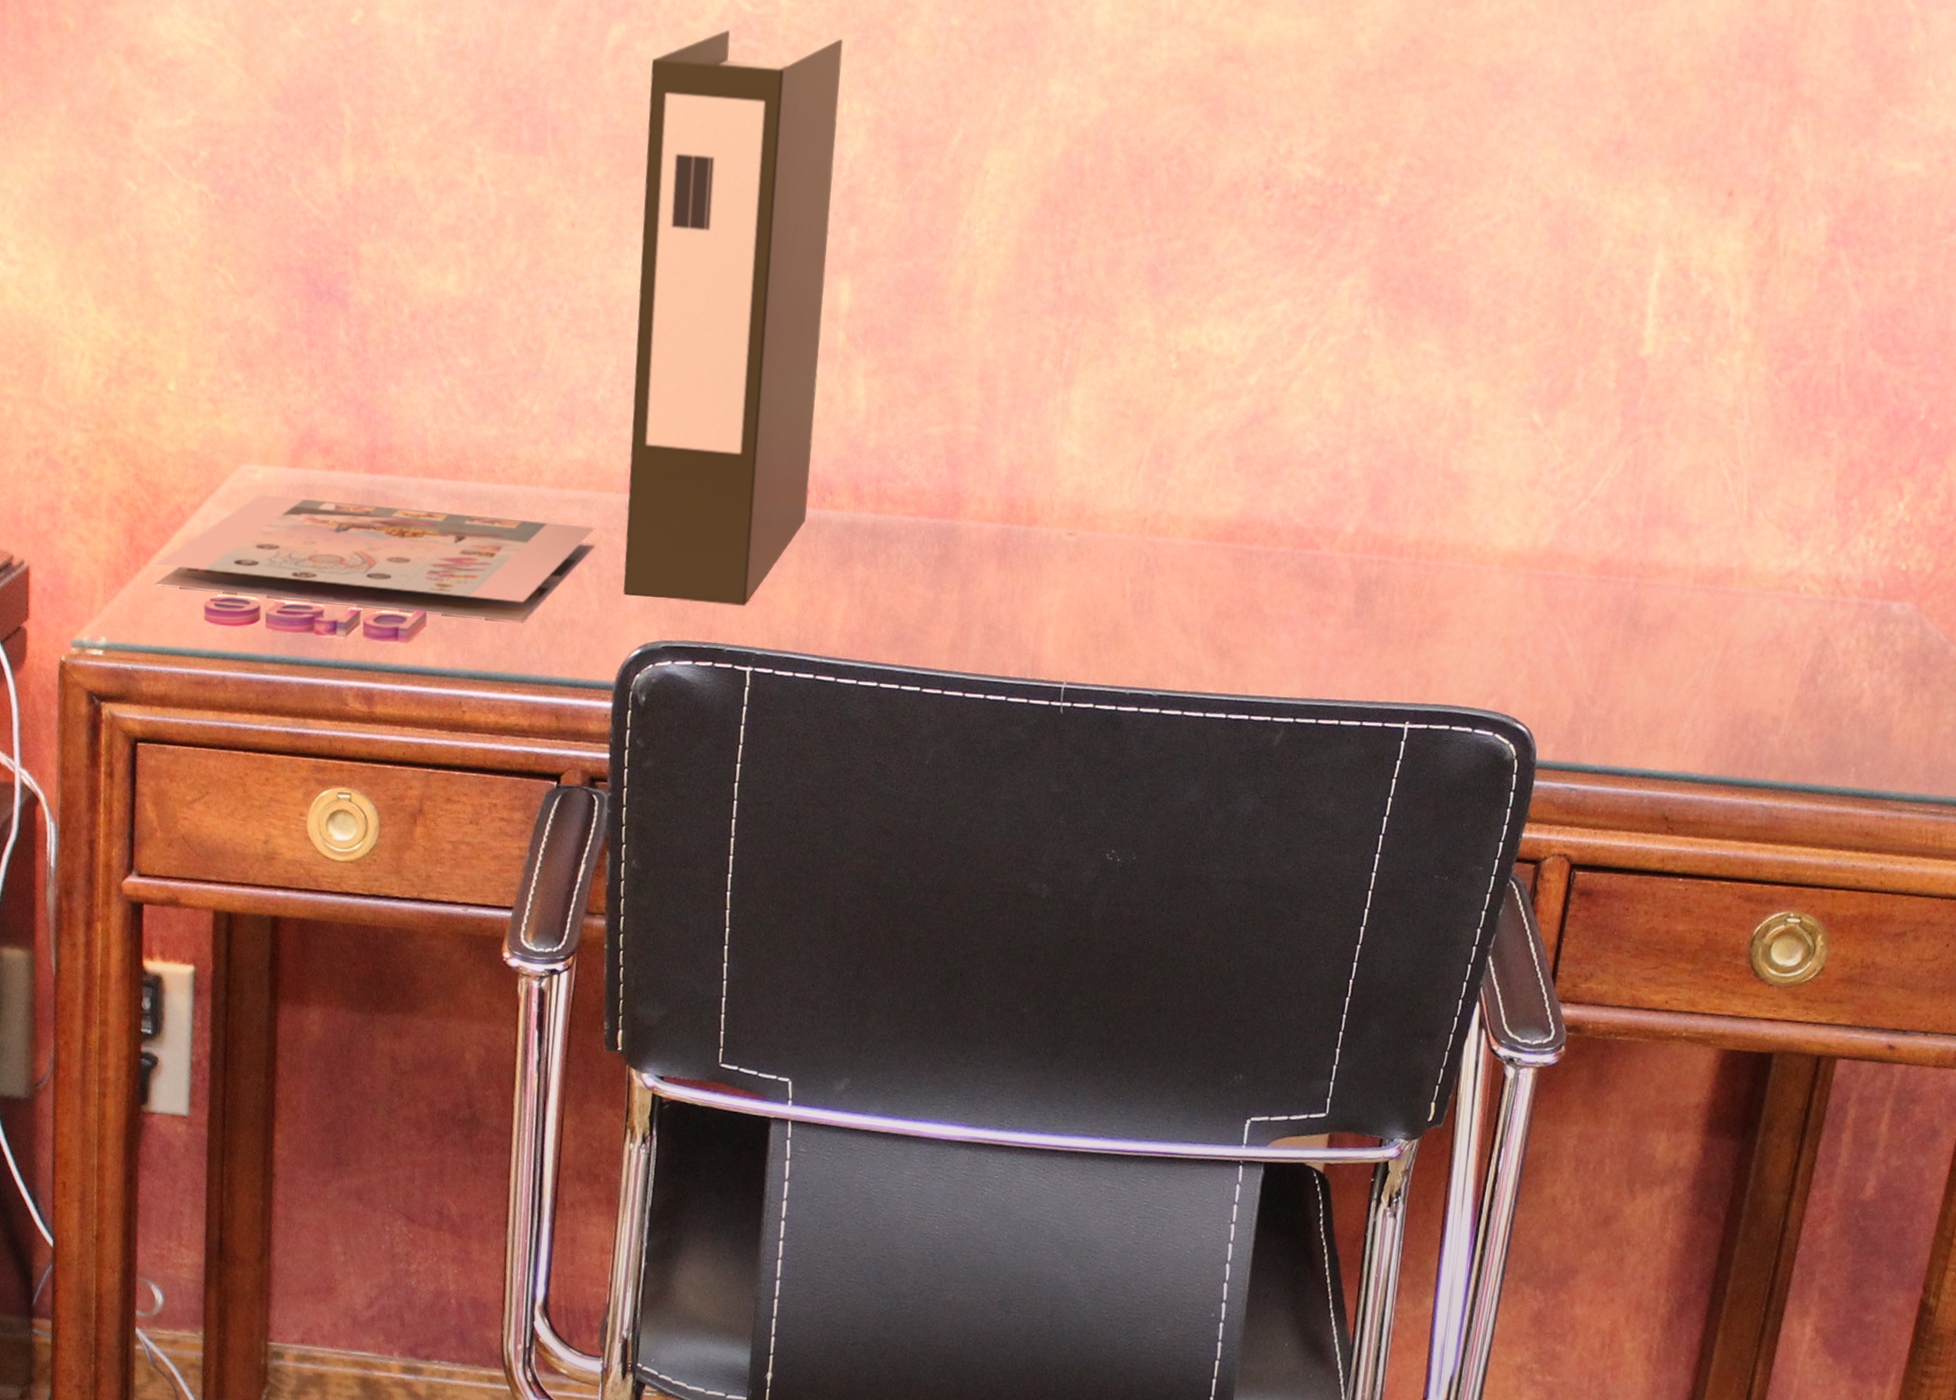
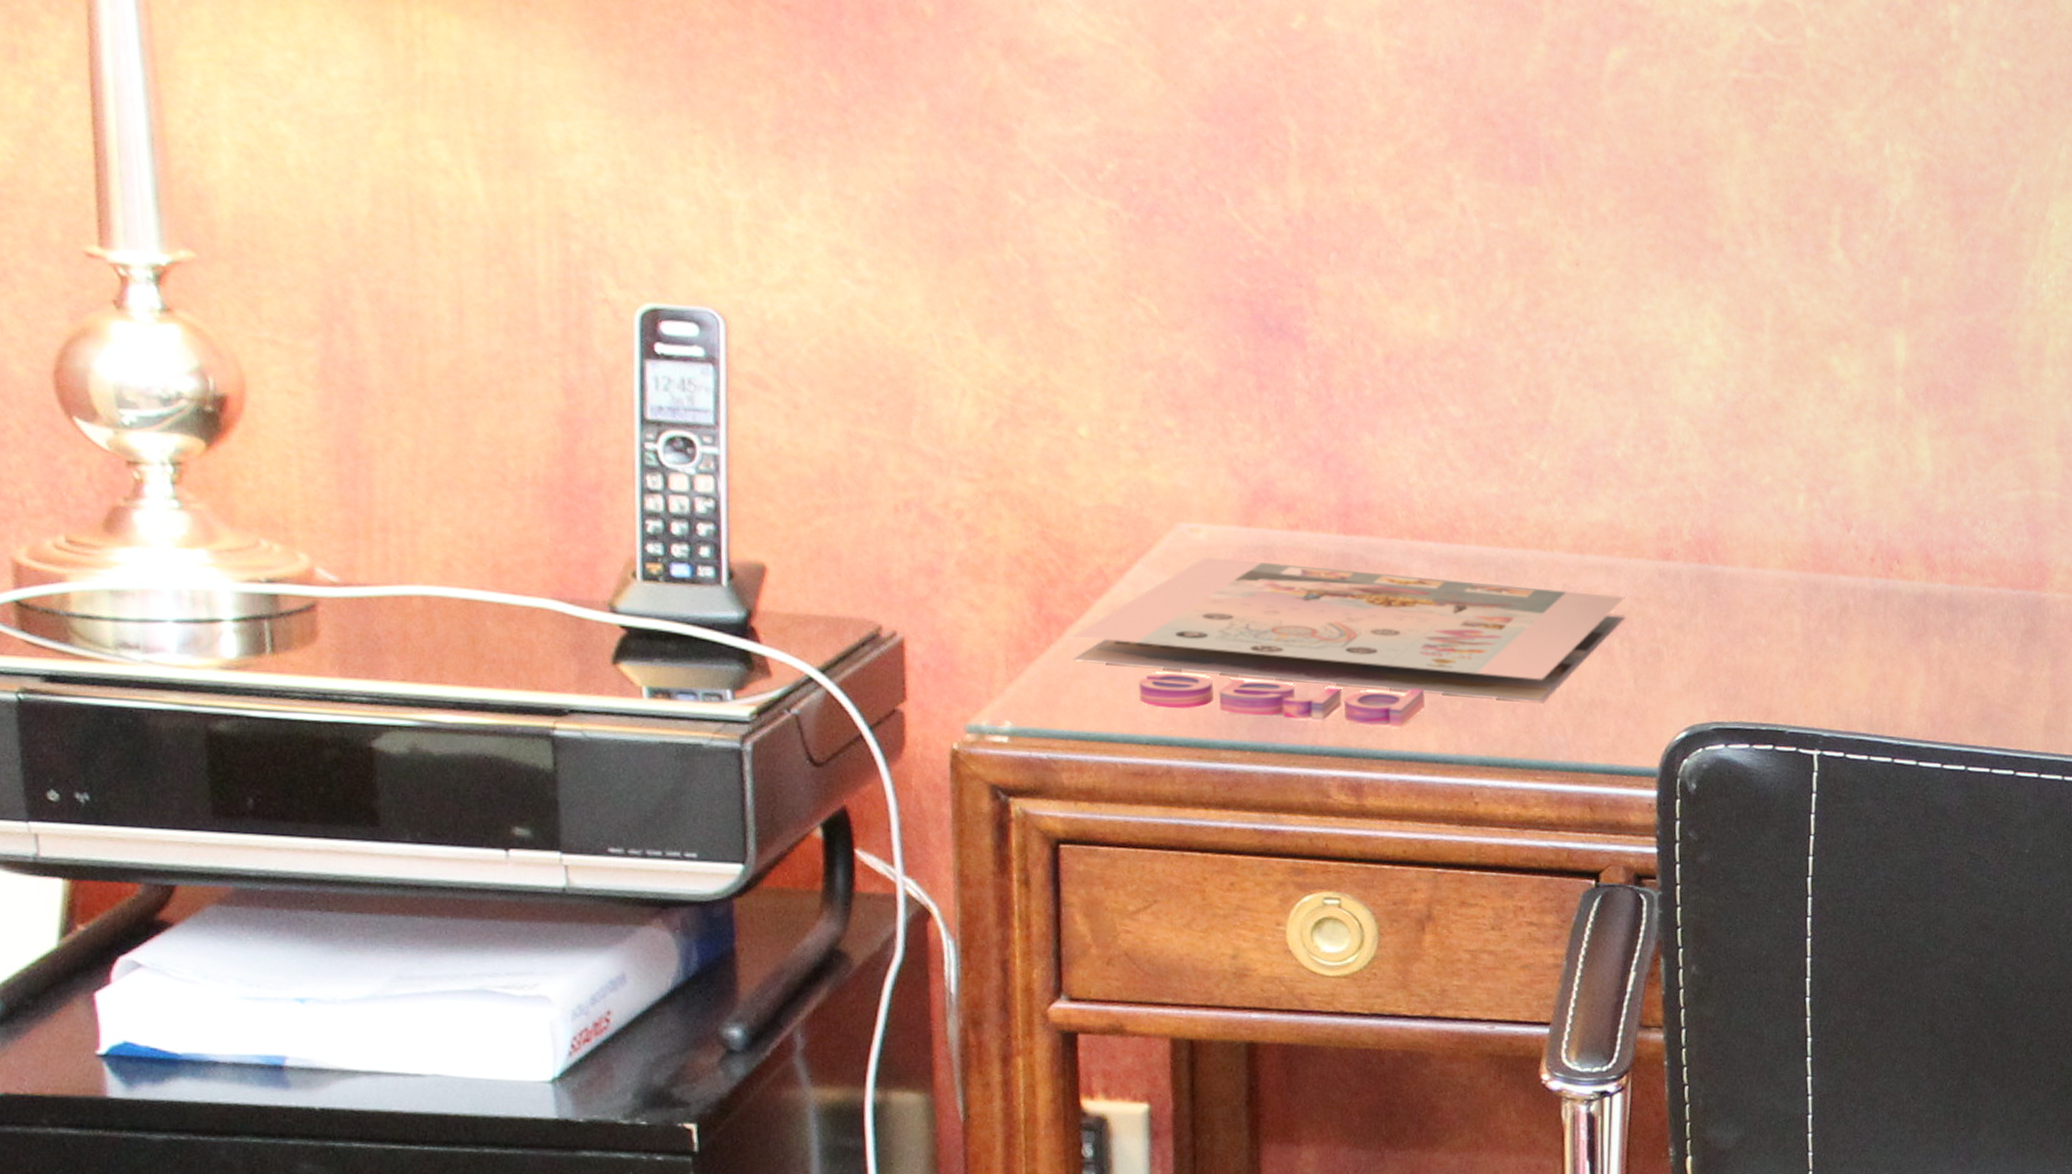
binder: present [623,30,843,607] -> none [1659,60,1881,684]

